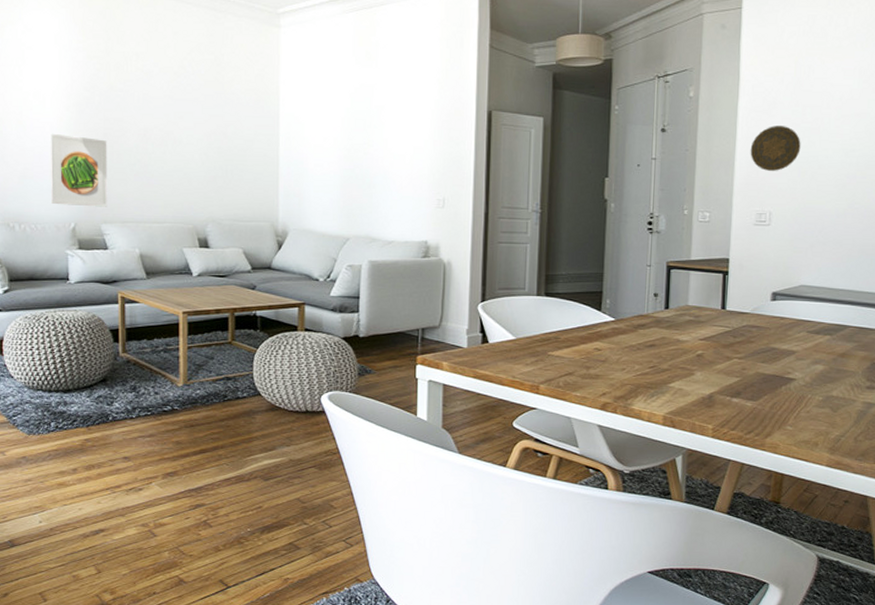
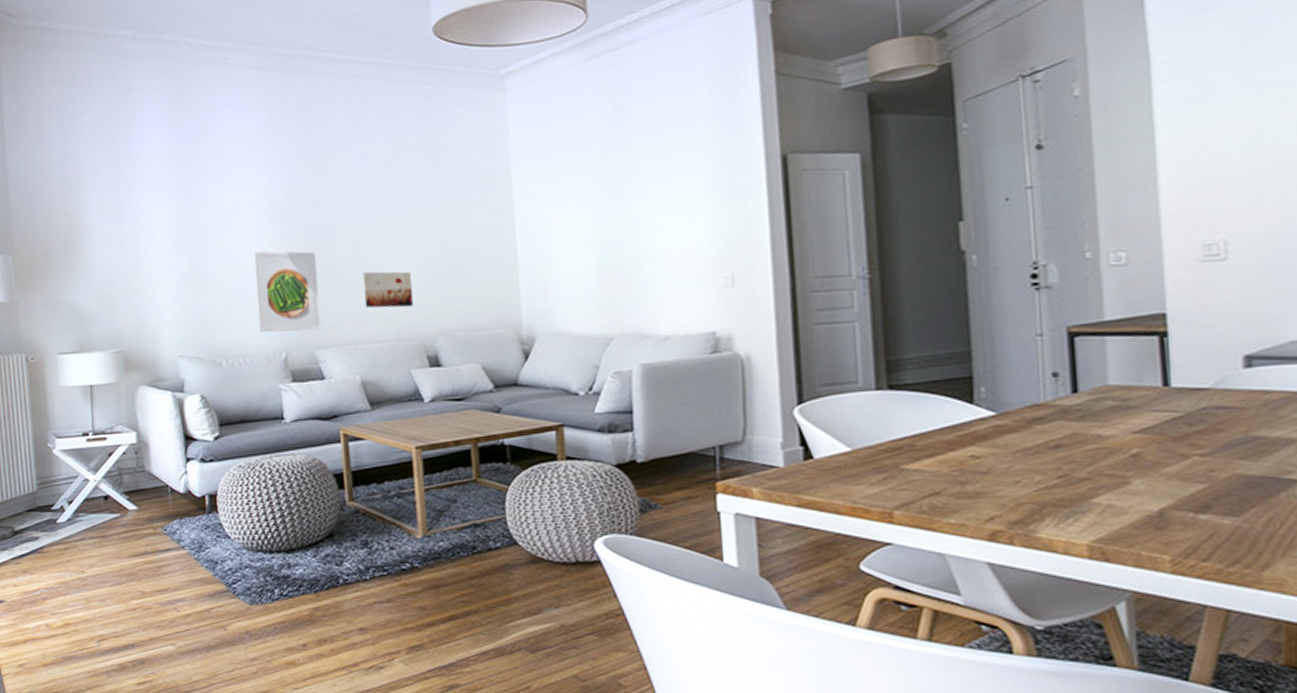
wall art: none [148,163,190,196] -> present [363,271,414,308]
decorative plate: present [750,126,801,171] -> none [1180,116,1264,183]

